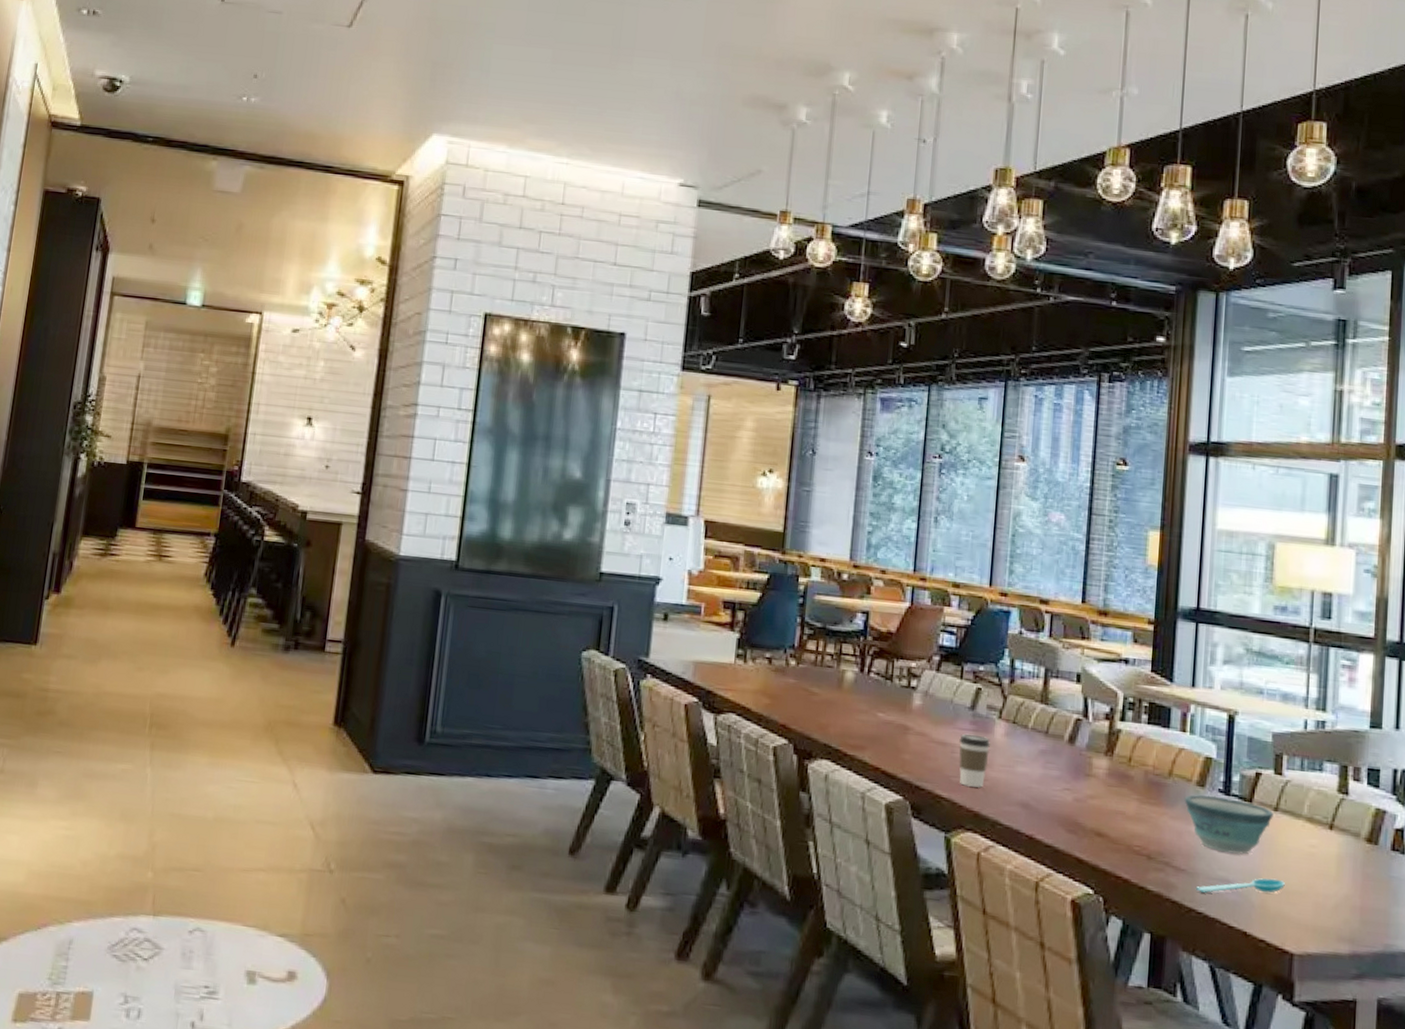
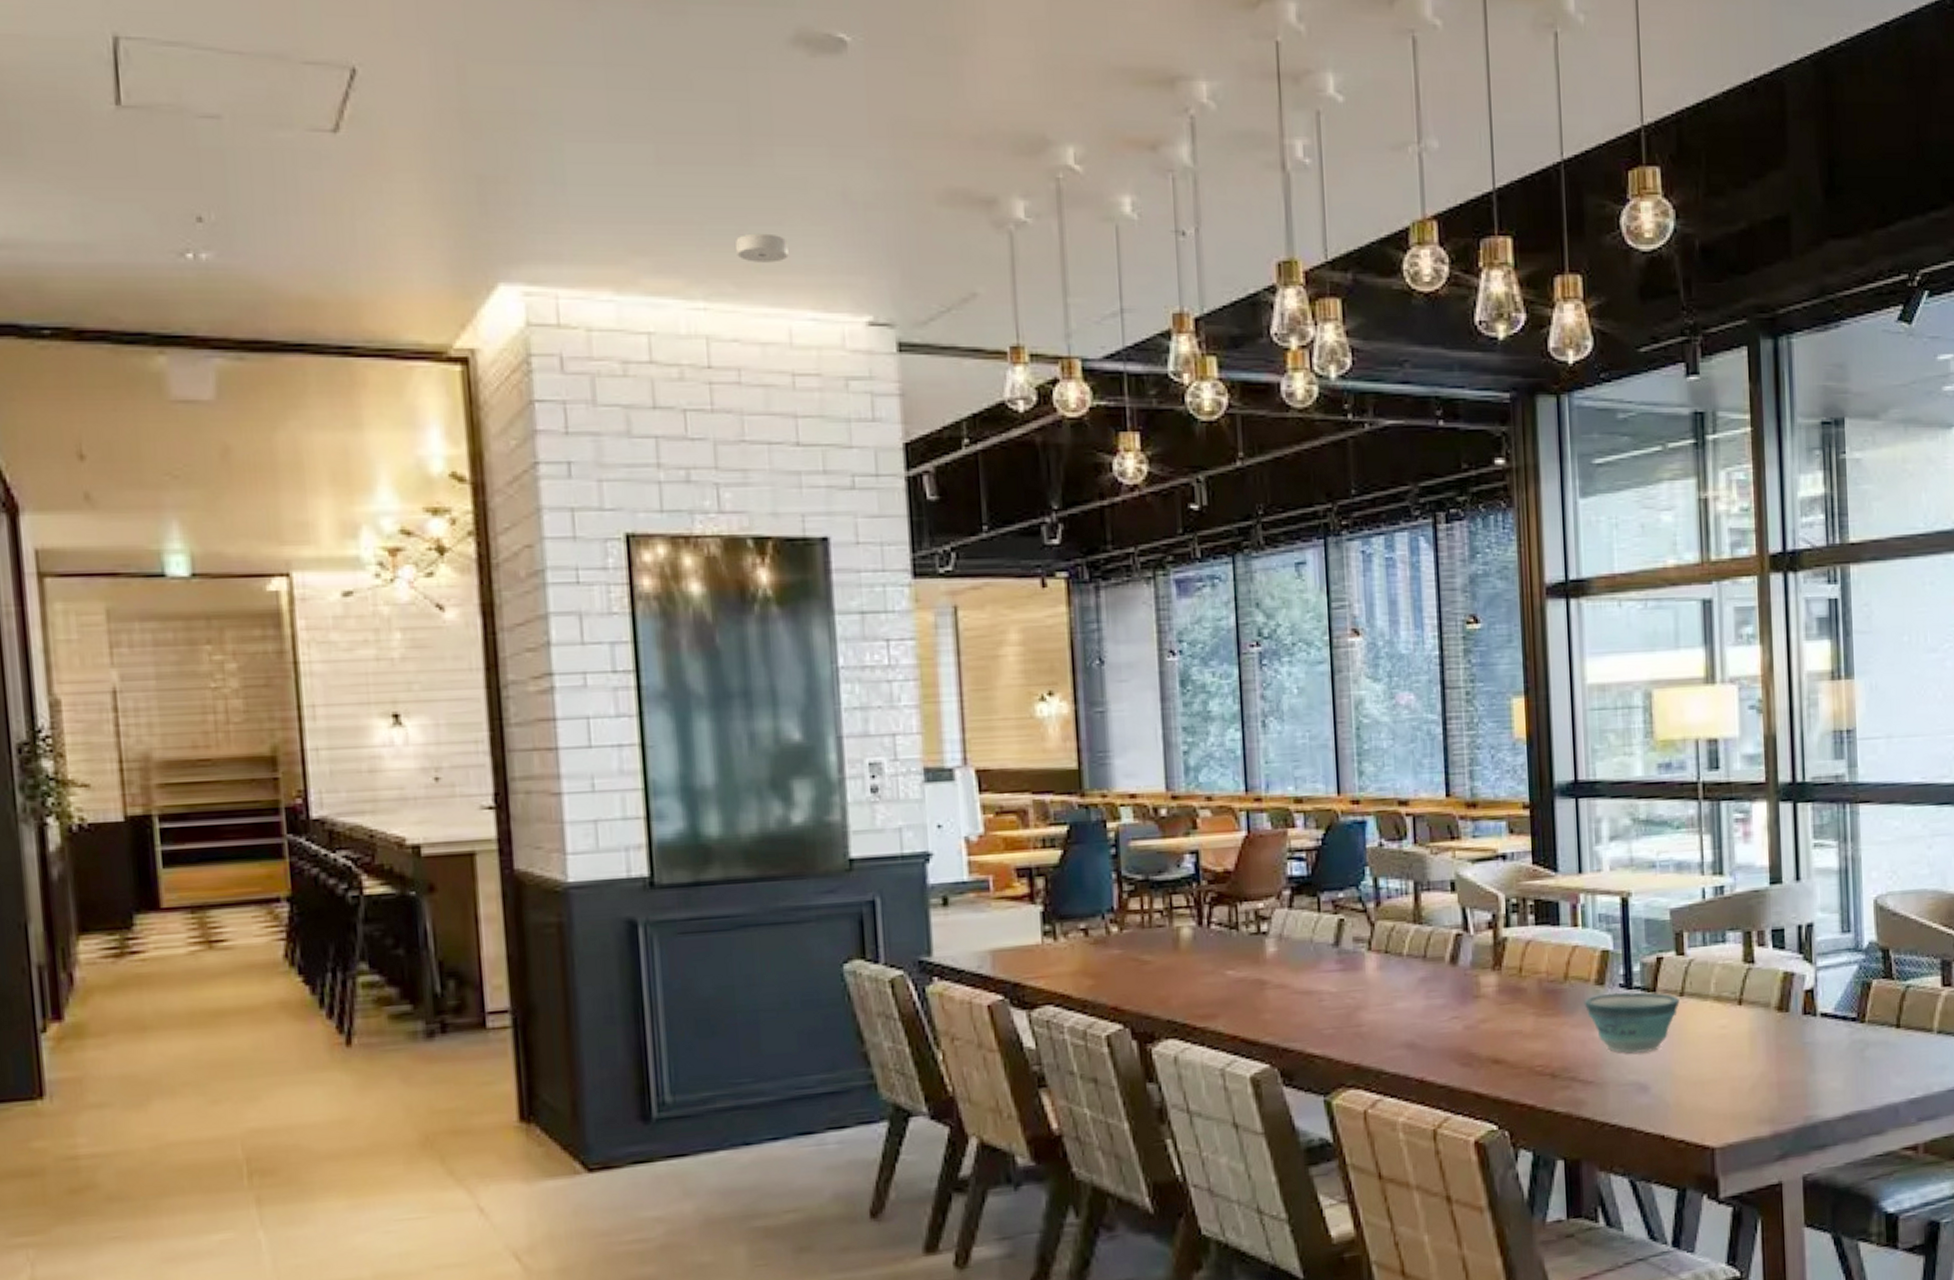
smoke detector: none [595,114,632,136] -> present [736,233,789,263]
coffee cup: present [959,733,991,788] -> none [1326,974,1363,1037]
spoon: present [1195,878,1285,893] -> none [1606,1070,1699,1102]

